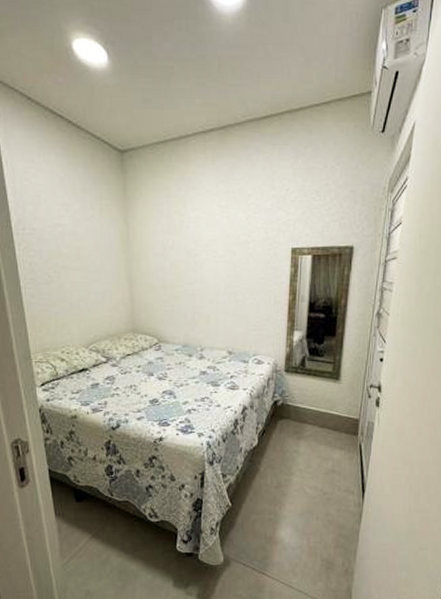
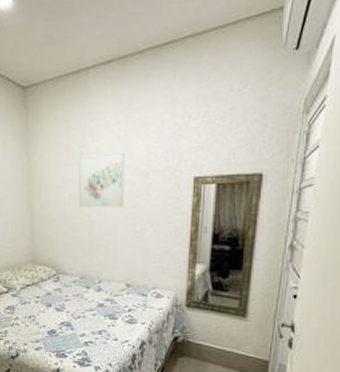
wall art: none [178,221,225,277] -> present [77,152,125,208]

